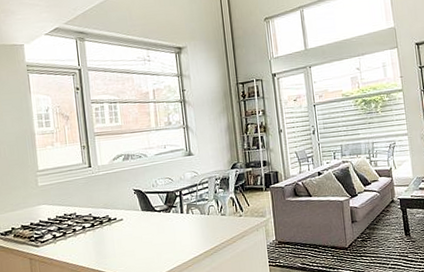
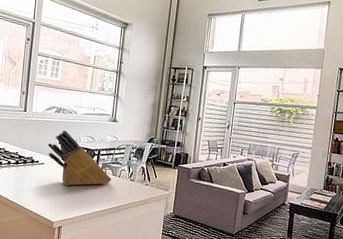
knife block: none [122,177,201,238] -> present [48,130,112,186]

